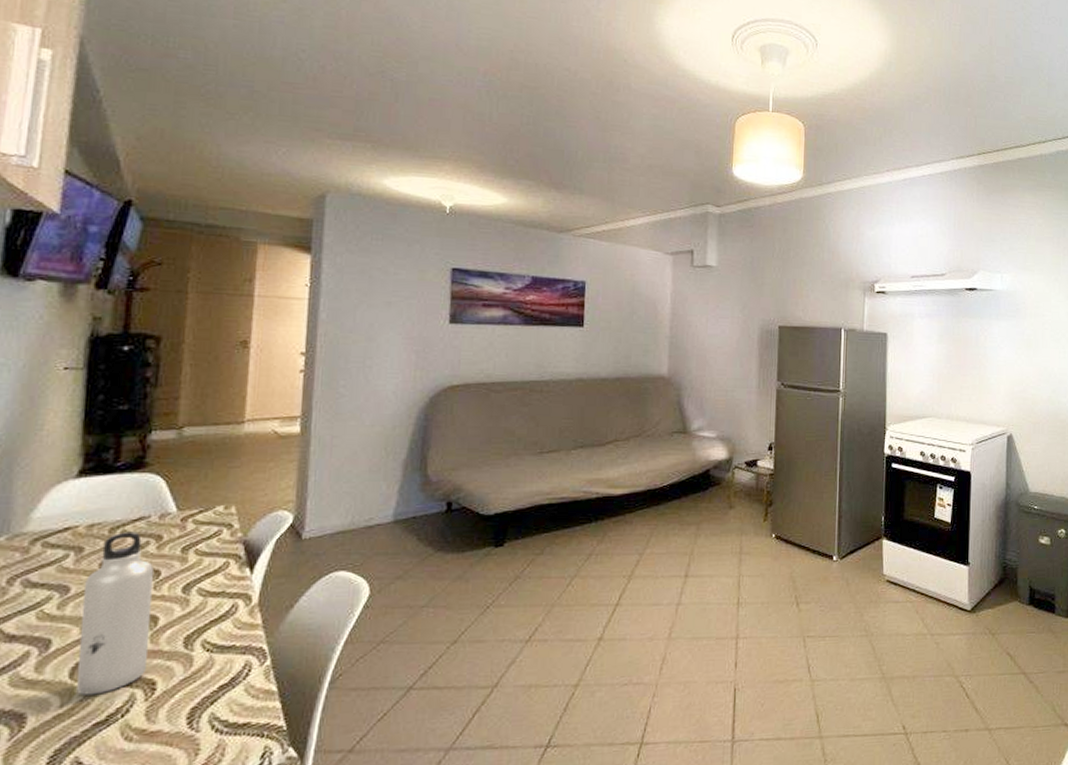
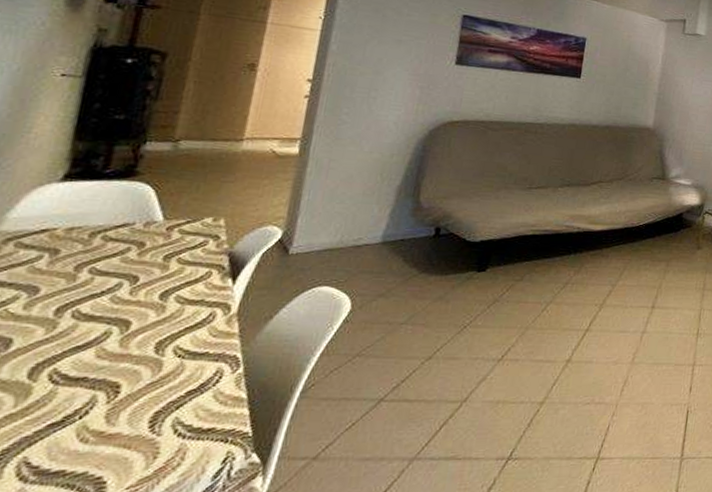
water bottle: present [76,531,153,696] -> none [34,237,132,396]

